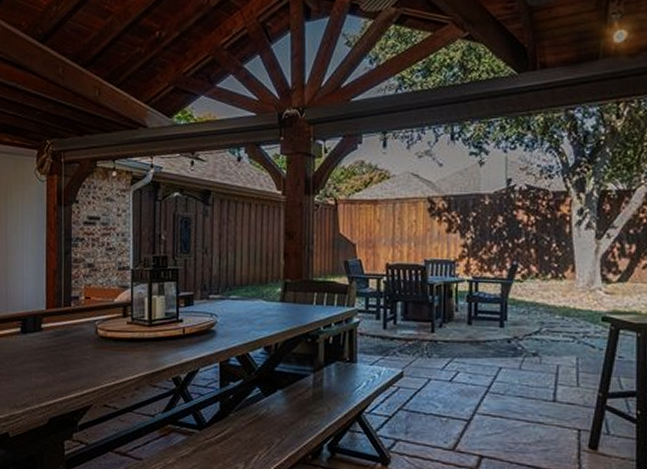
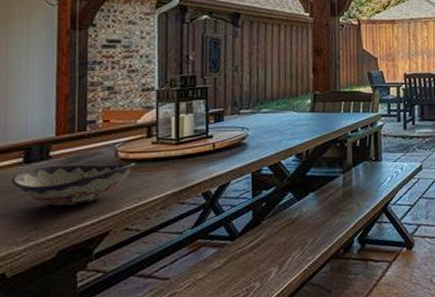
decorative bowl: none [12,337,113,378] -> present [11,162,135,207]

